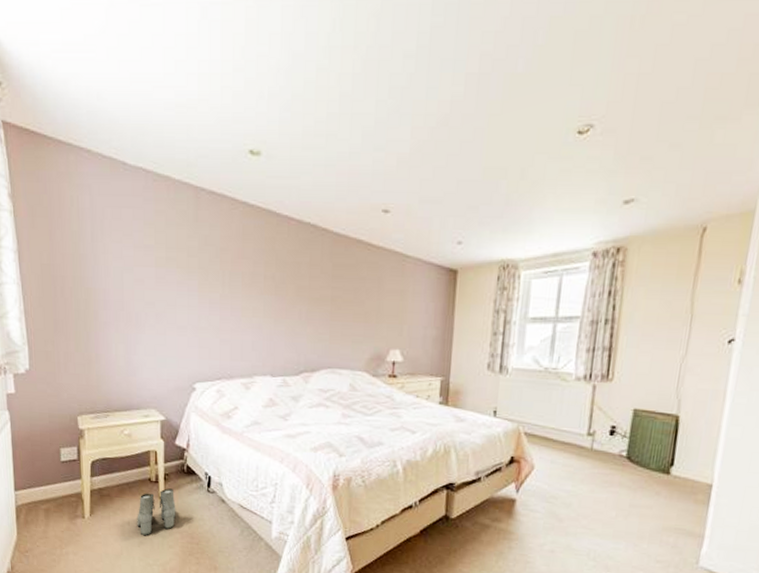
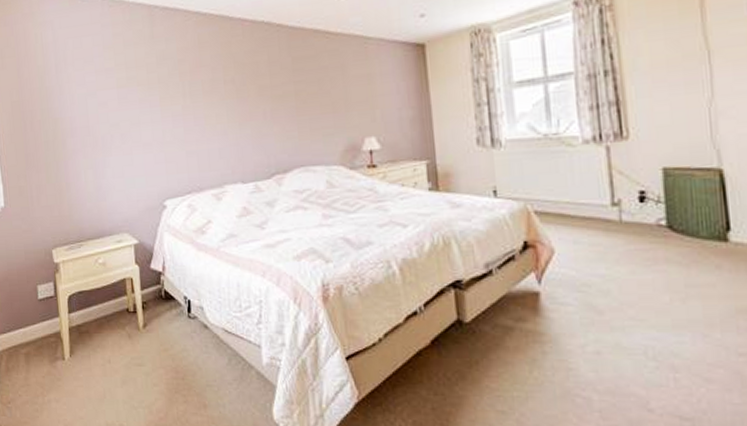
boots: present [137,488,176,536] -> none [117,318,158,375]

